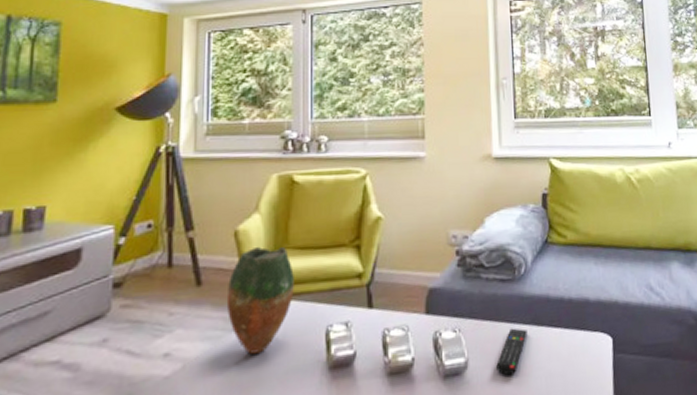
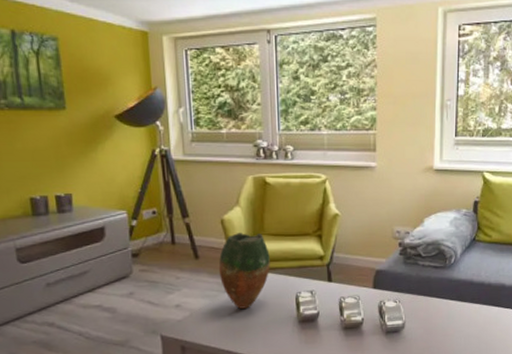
remote control: present [496,328,527,376] -> none [427,302,453,335]

